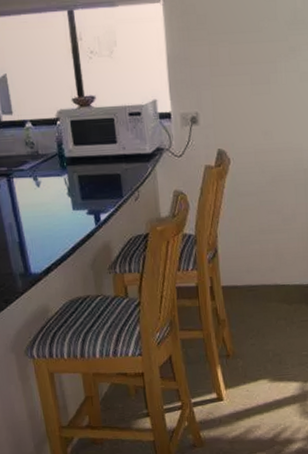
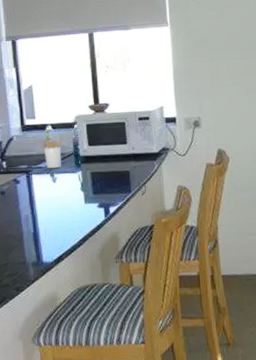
utensil holder: none [19,135,45,172] -> present [40,137,62,169]

